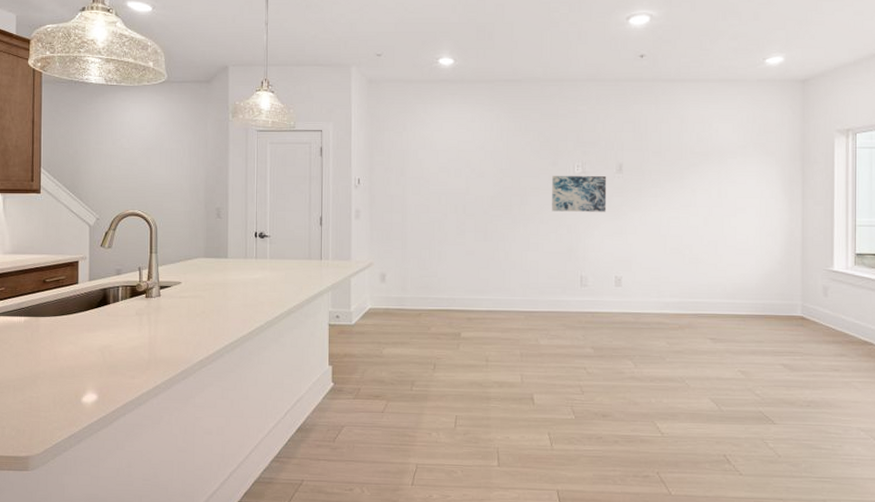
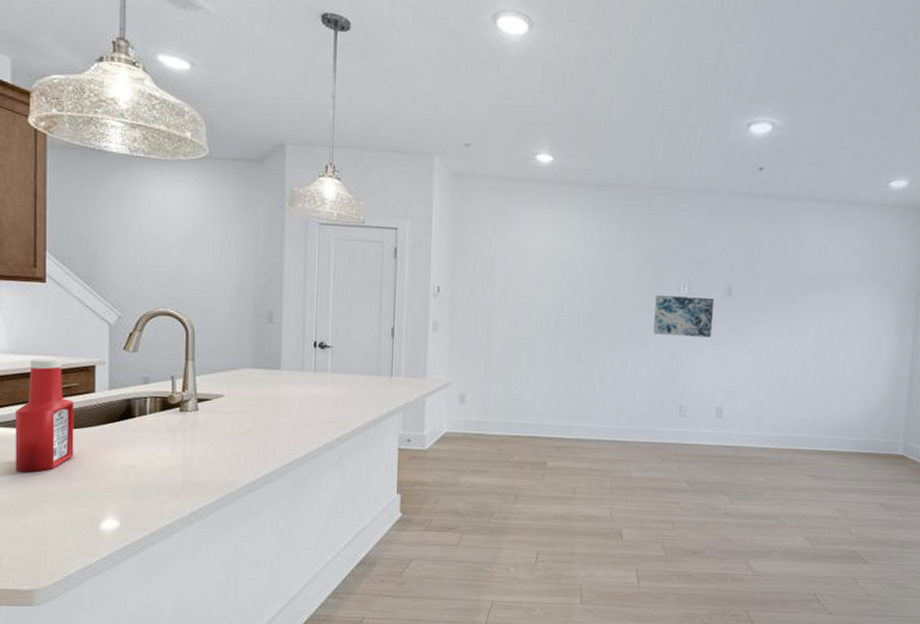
ketchup bottle: none [15,256,62,354] -> present [15,358,74,473]

